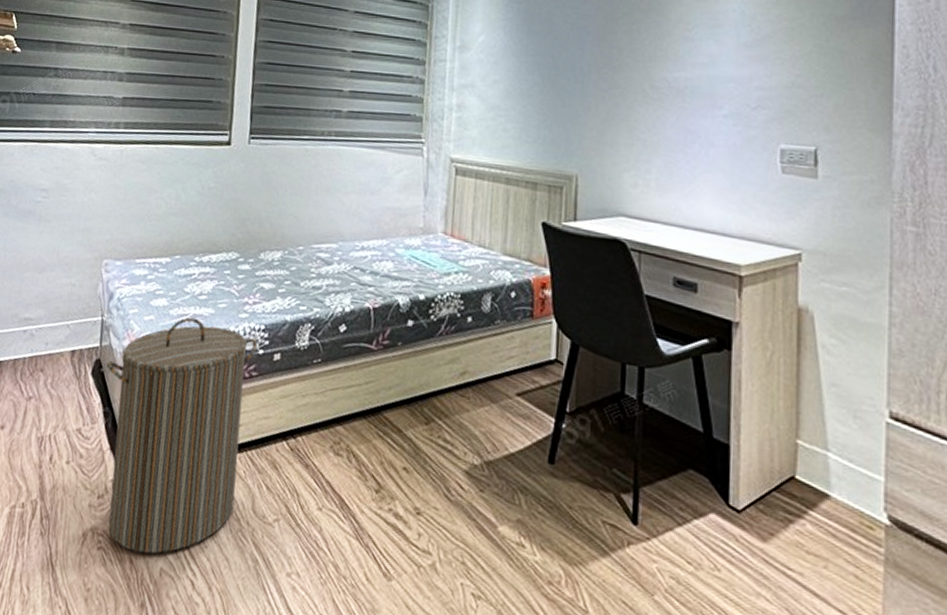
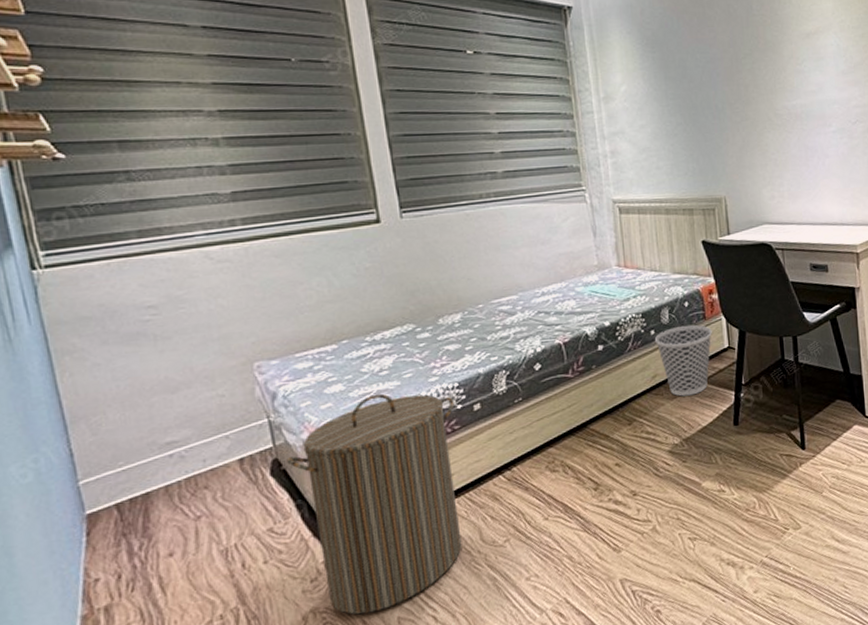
wastebasket: none [471,319,539,409] -> present [655,325,712,397]

